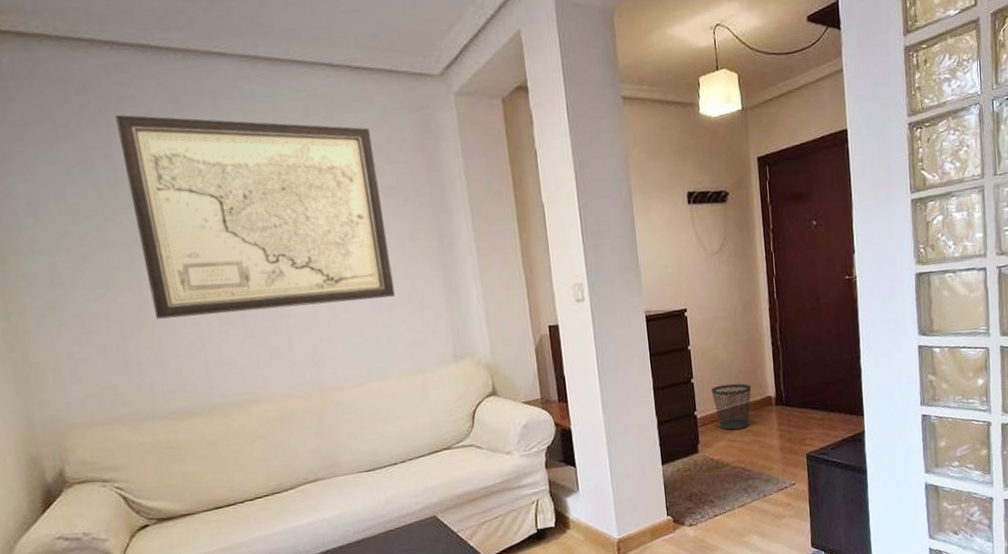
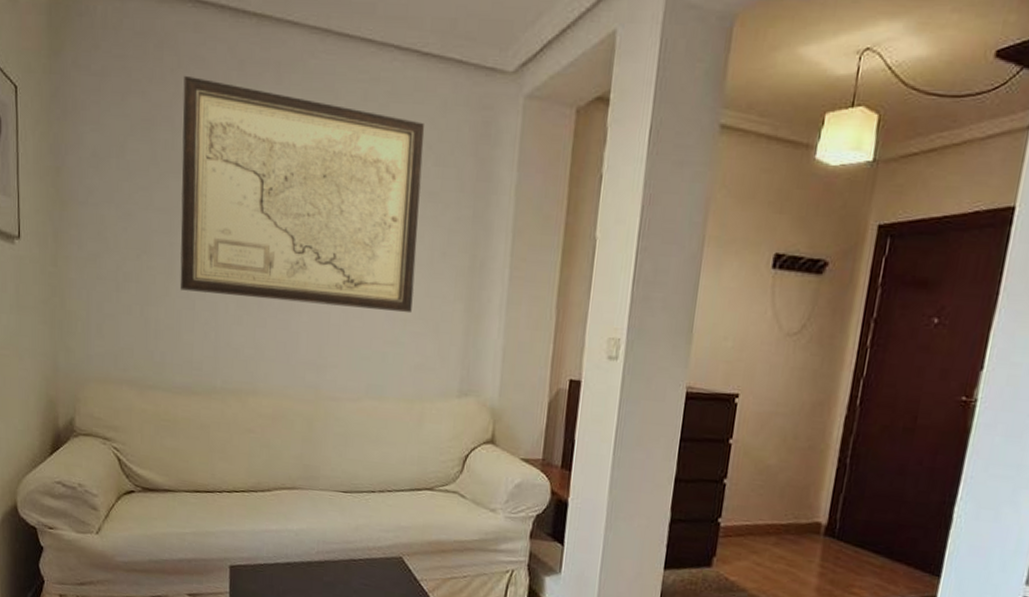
wastebasket: present [711,383,751,431] -> none [745,494,798,553]

